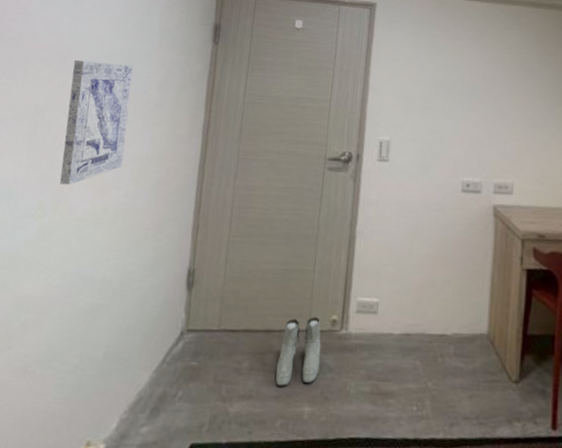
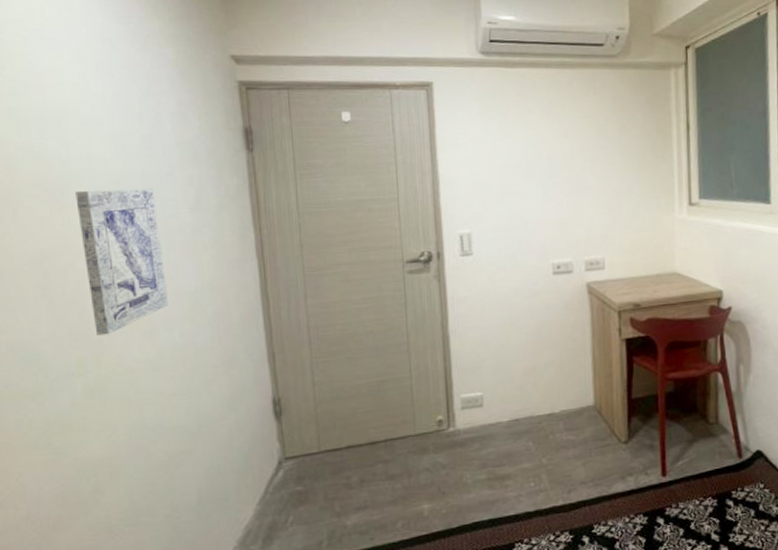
boots: present [275,317,322,387] -> none [387,420,432,491]

